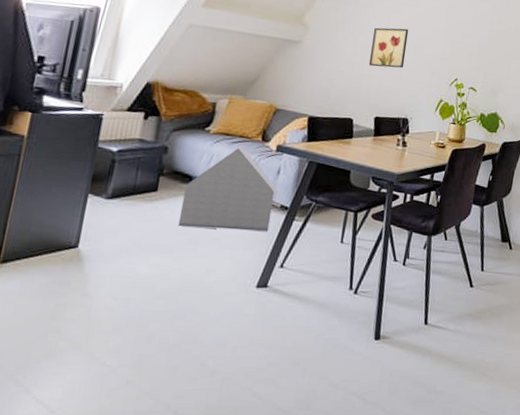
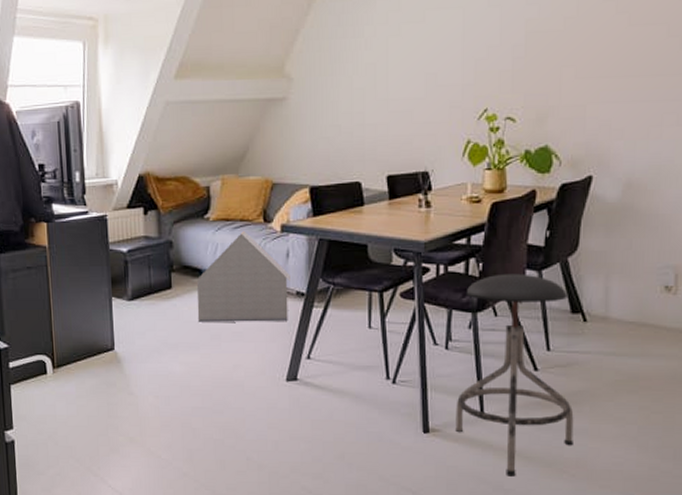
wall art: present [368,27,409,68] -> none [369,55,414,113]
stool: none [402,206,501,381] -> present [455,273,574,478]

